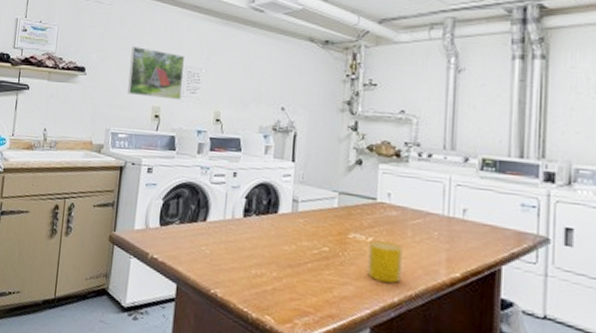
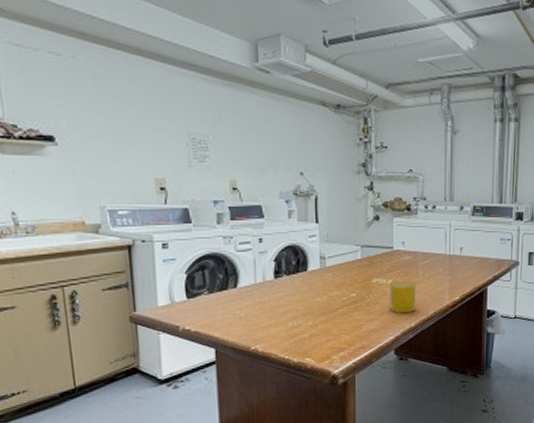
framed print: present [127,45,186,100] -> none [115,109,190,170]

